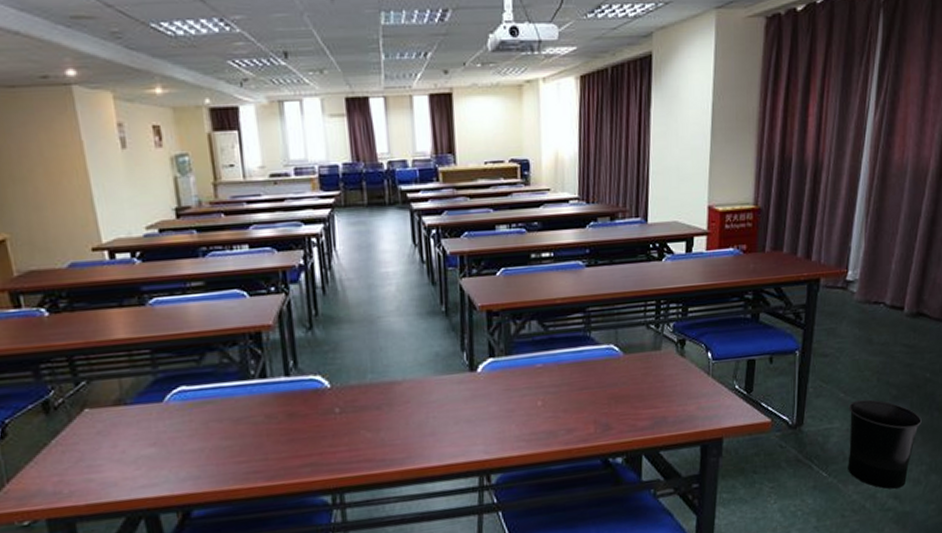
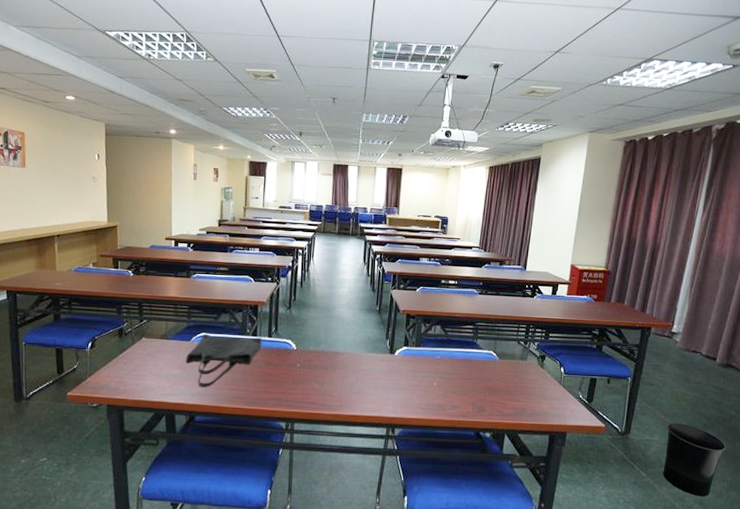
tote bag: none [160,379,278,468] -> present [186,334,262,388]

